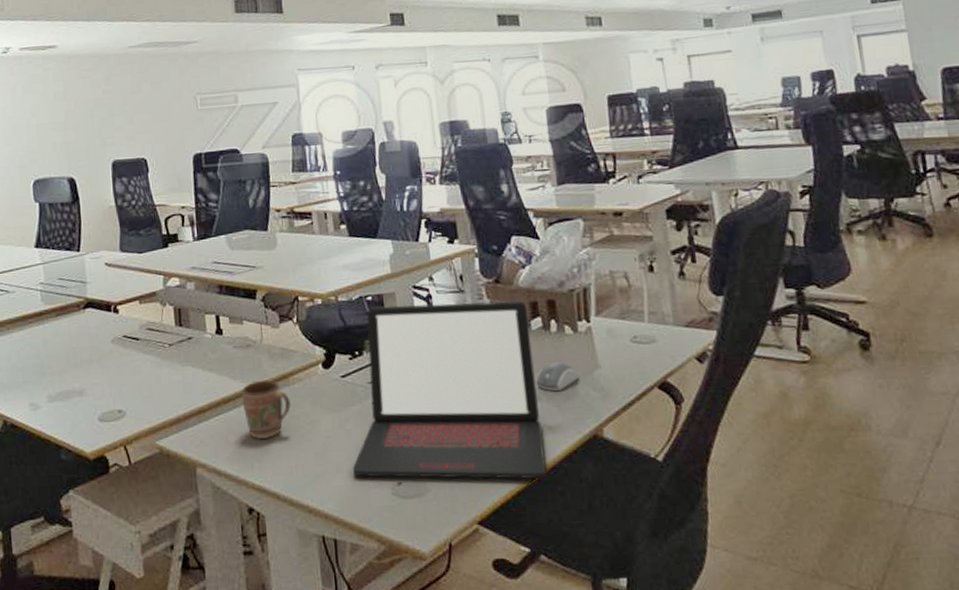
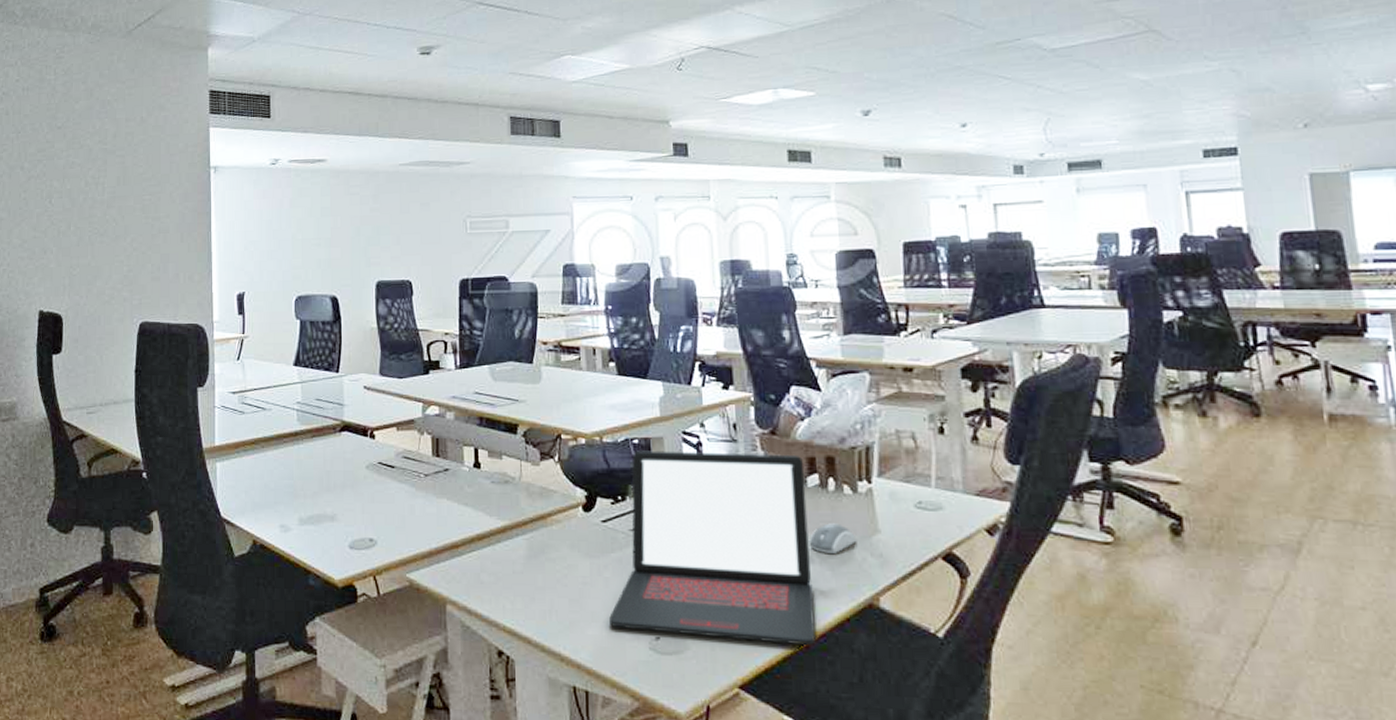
mug: present [241,380,291,439] -> none [497,518,547,580]

